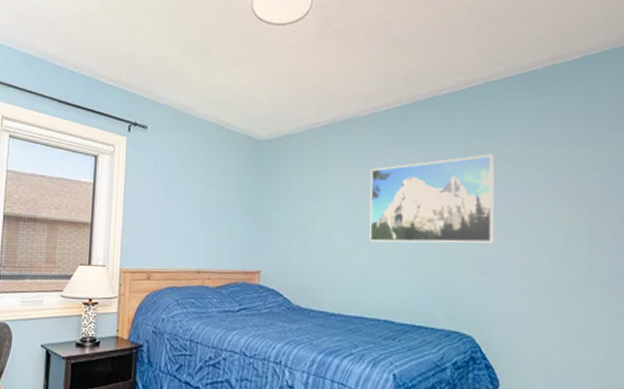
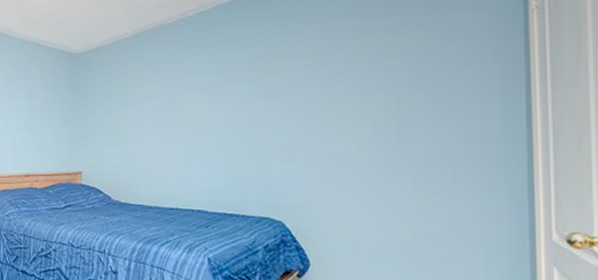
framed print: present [370,154,494,243] -> none [179,49,301,140]

